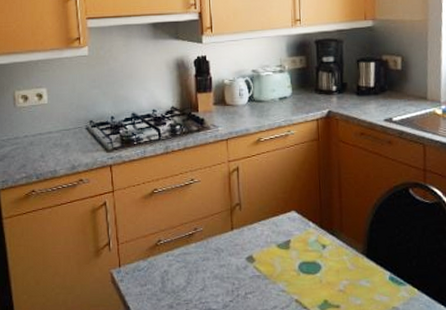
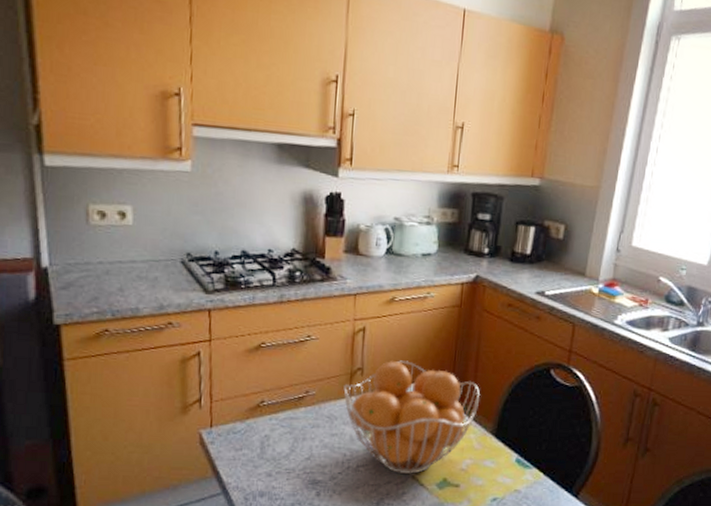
fruit basket: none [226,193,347,298] -> present [343,360,480,474]

